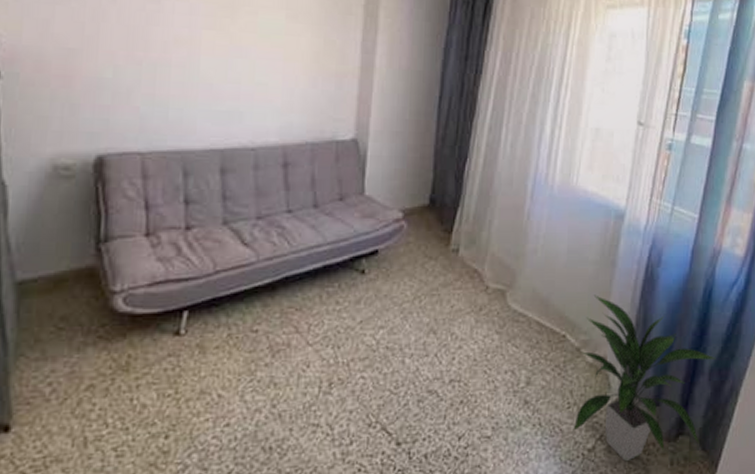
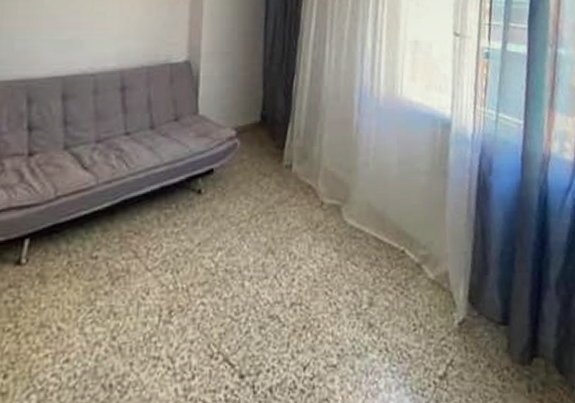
indoor plant: present [573,295,716,462] -> none [421,206,561,390]

